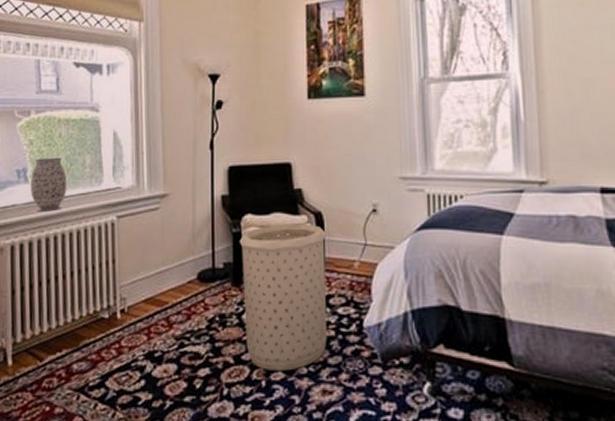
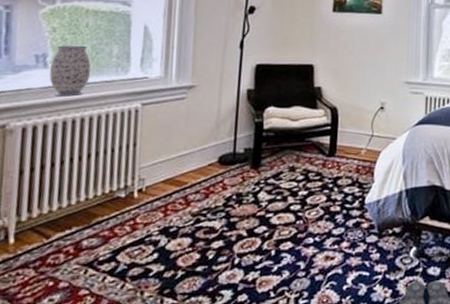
laundry basket: present [239,223,327,371] -> none [259,116,340,241]

